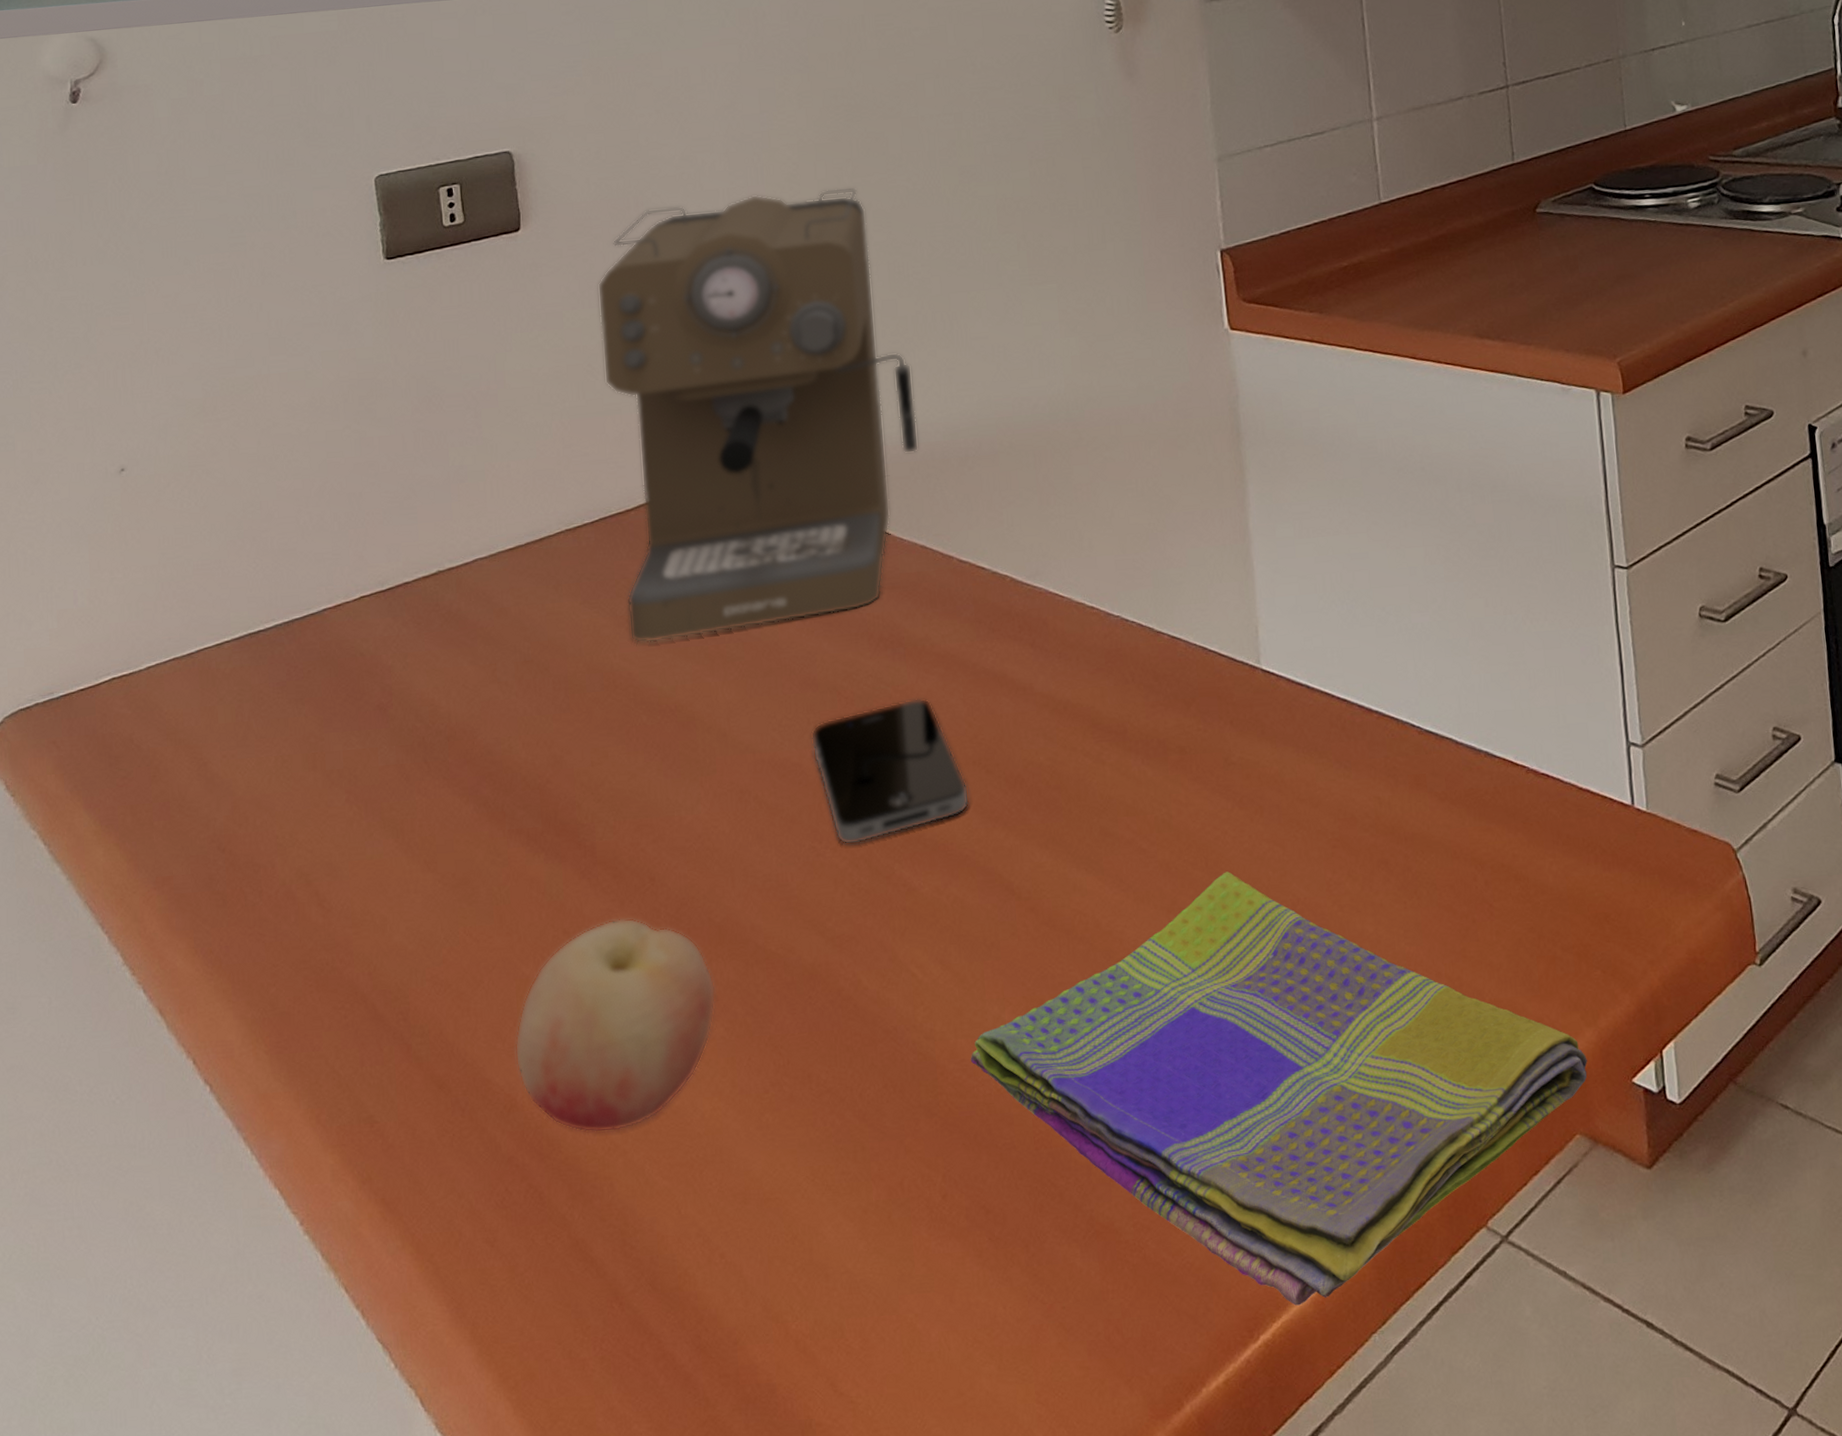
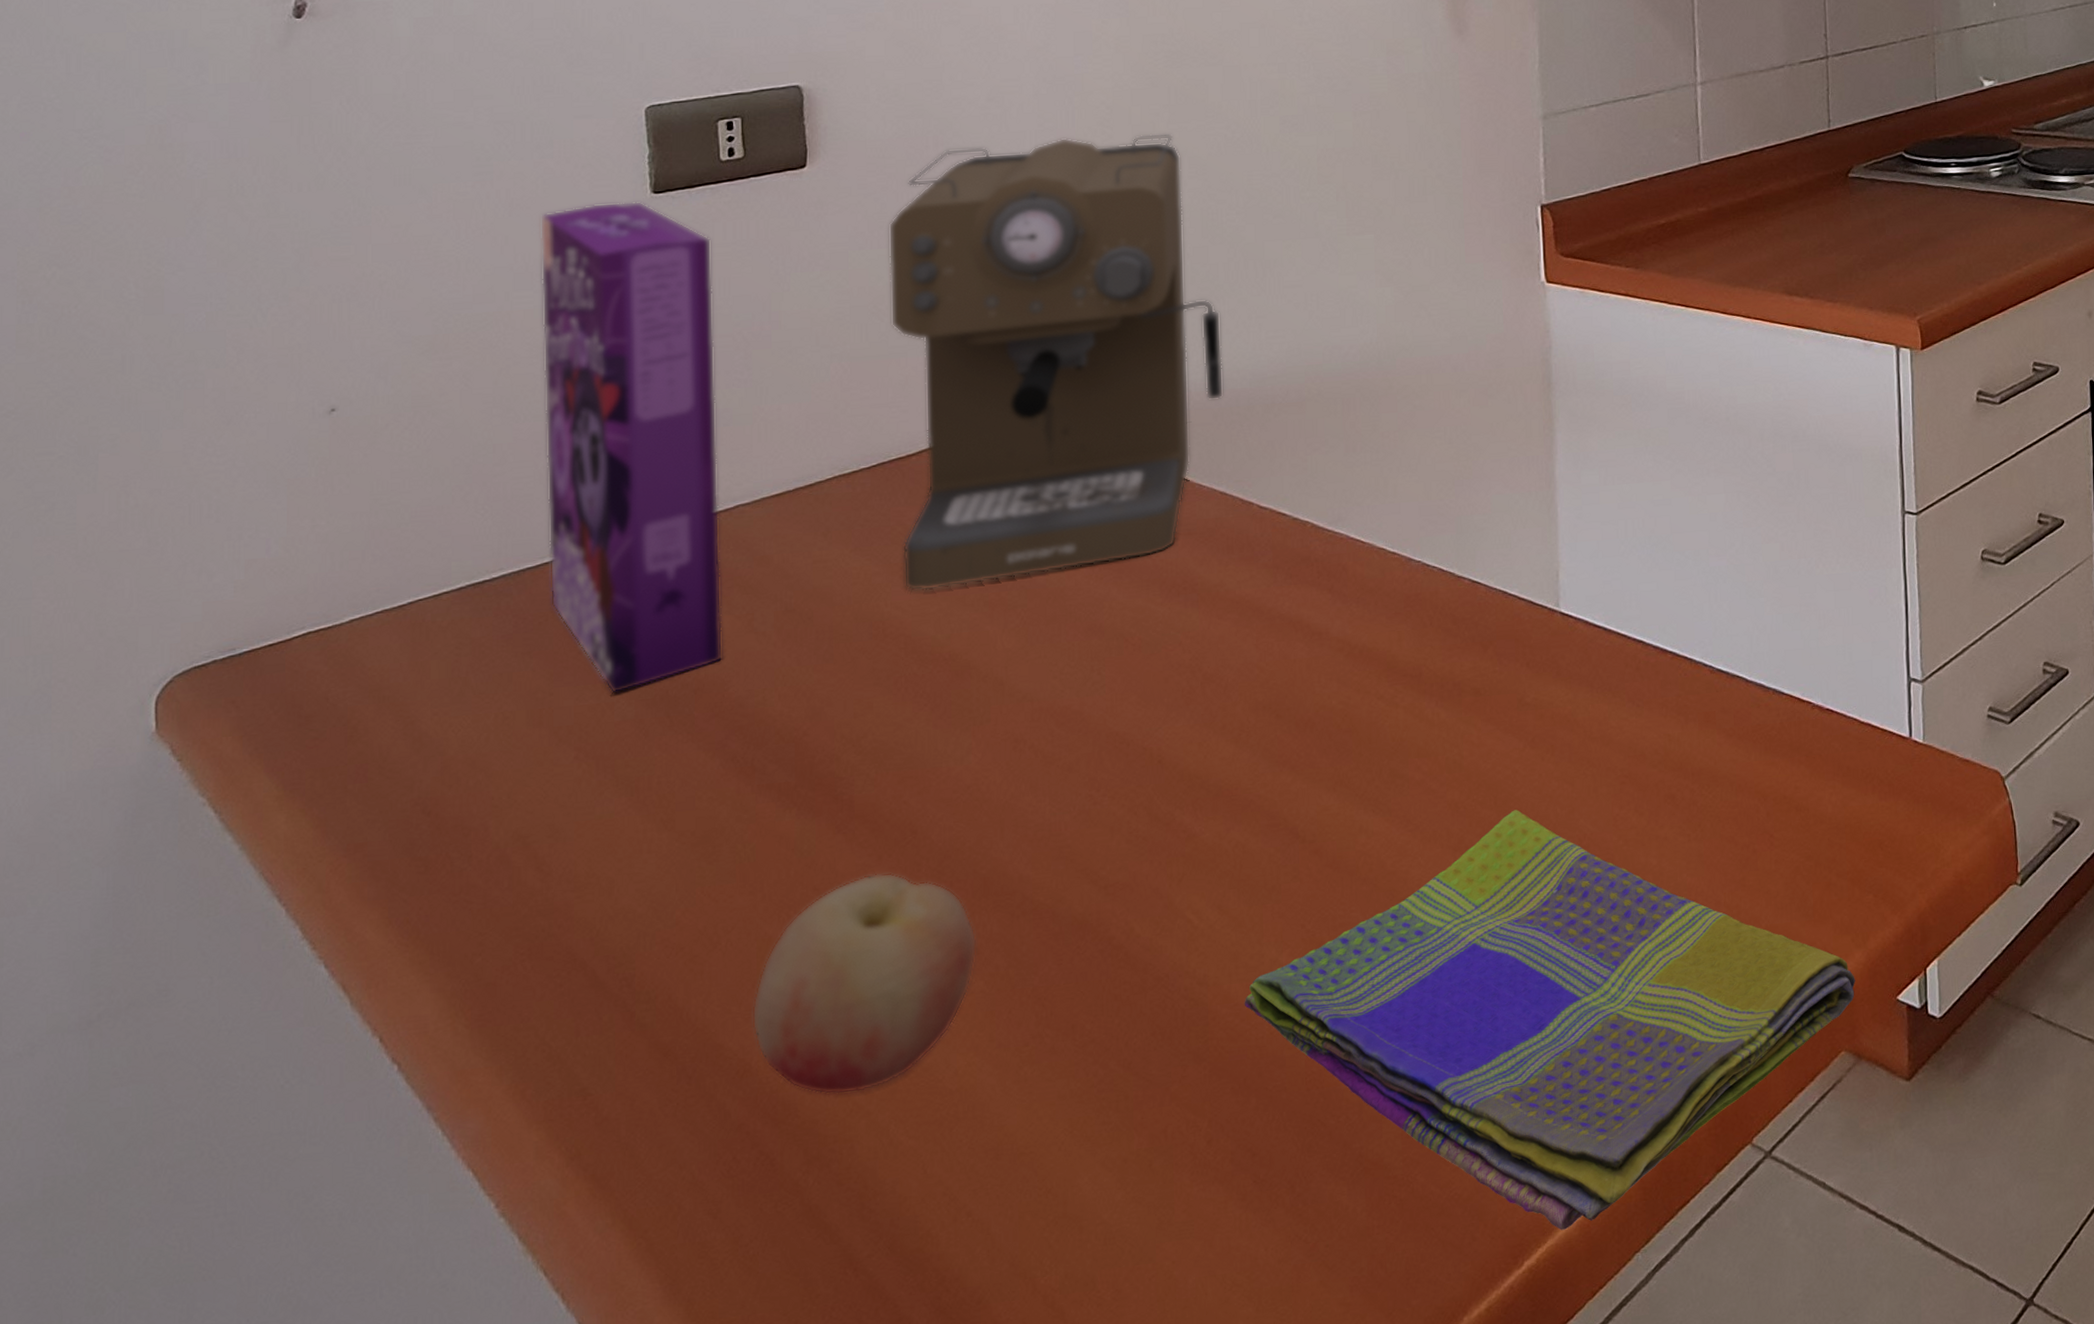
cereal box: none [288,267,471,740] -> present [540,201,723,695]
smartphone: present [810,697,970,845] -> none [1093,643,1257,793]

